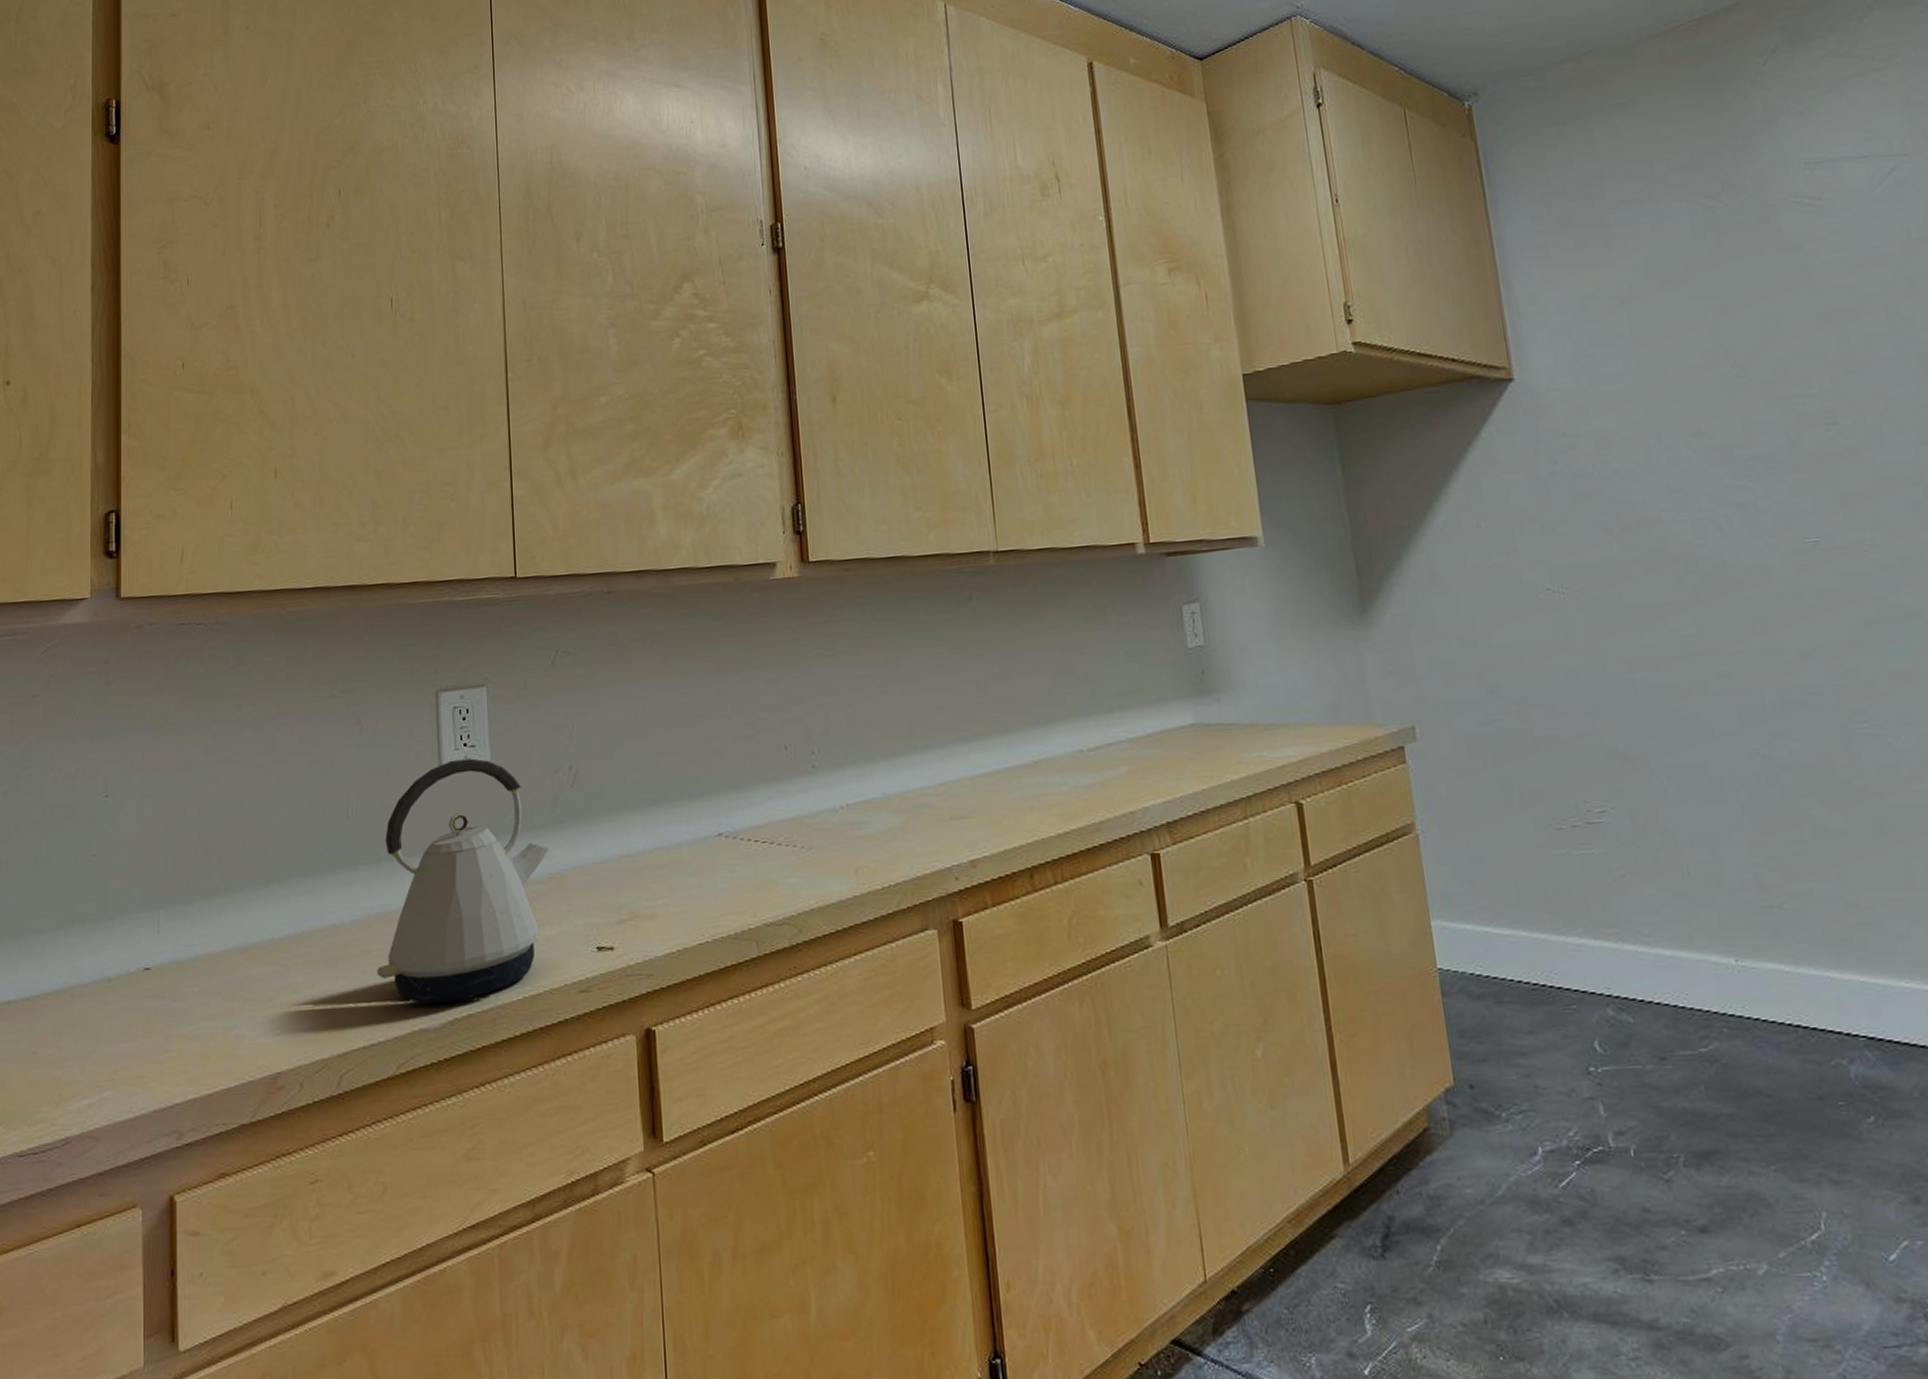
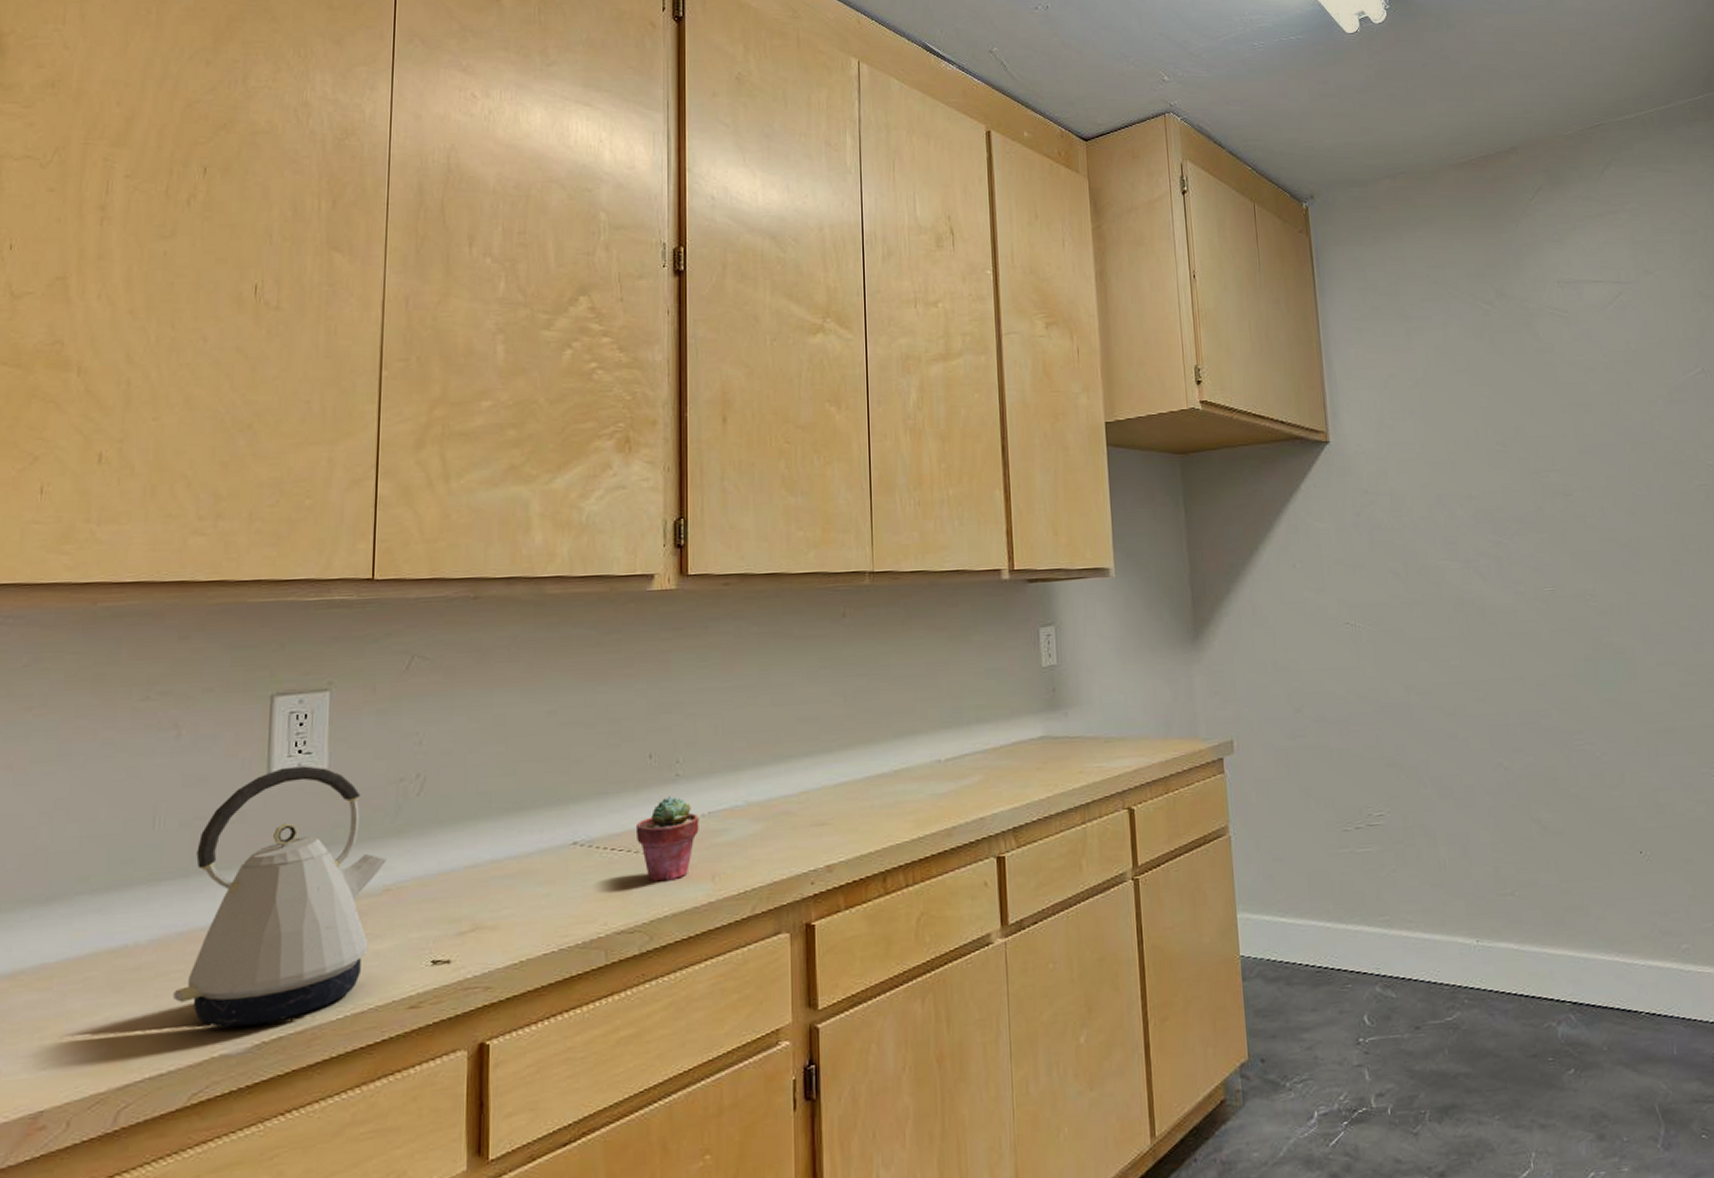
potted succulent: none [776,788,839,875] -> present [635,796,699,882]

